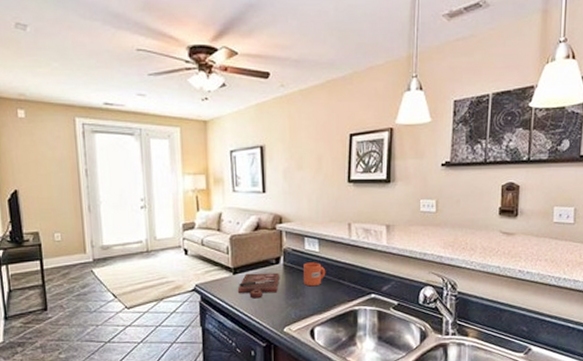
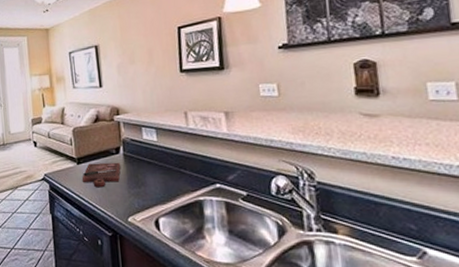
mug: present [304,262,326,287] -> none [143,151,166,176]

